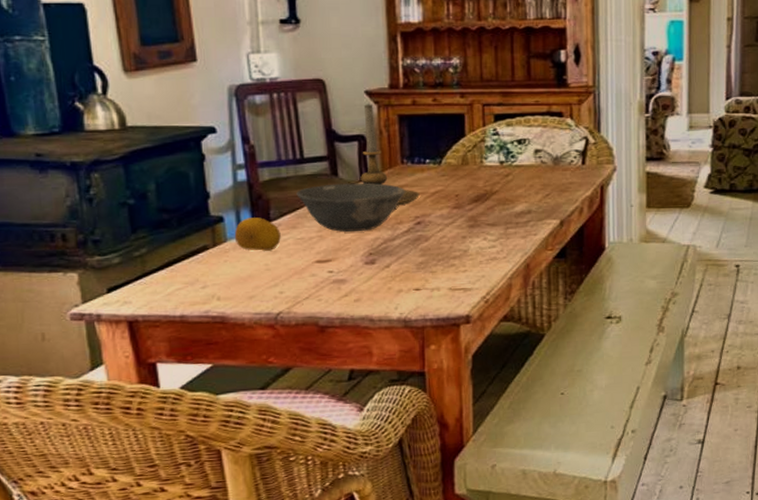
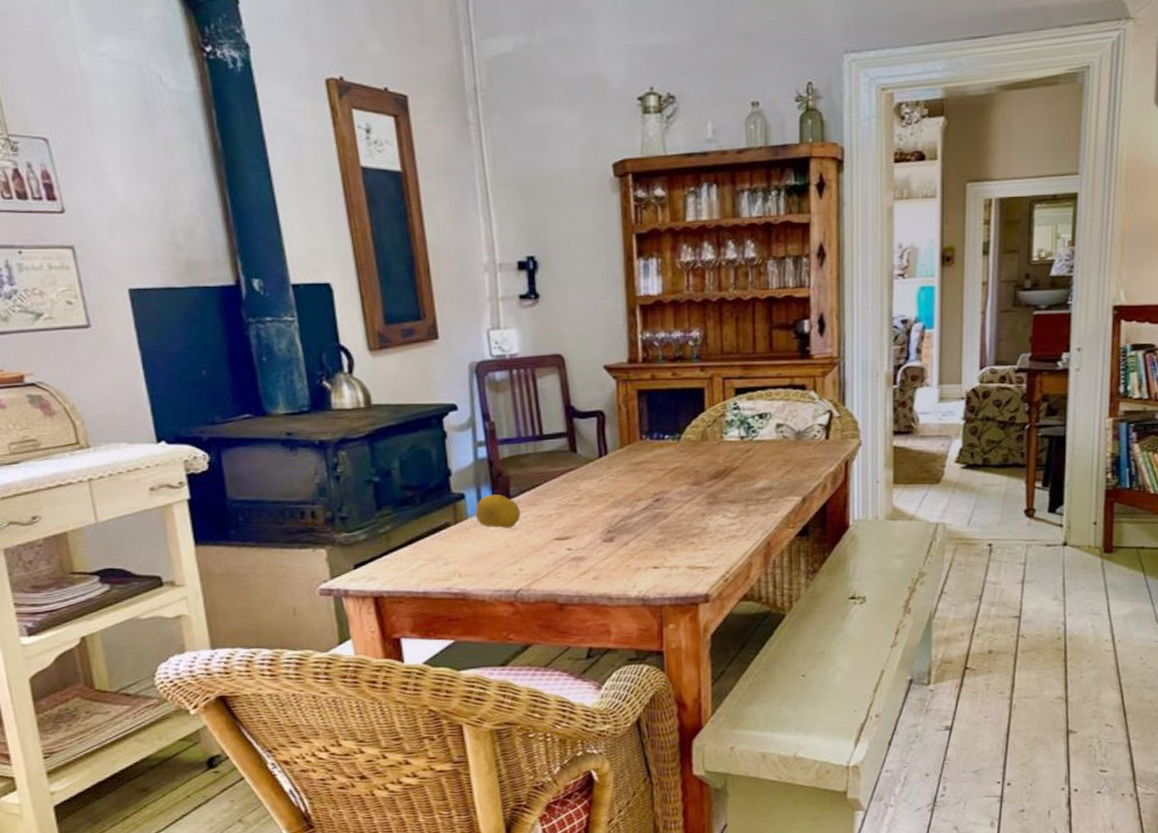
bowl: present [296,182,406,232] -> none [536,459,645,509]
candle holder: present [360,104,420,206] -> none [599,379,659,483]

